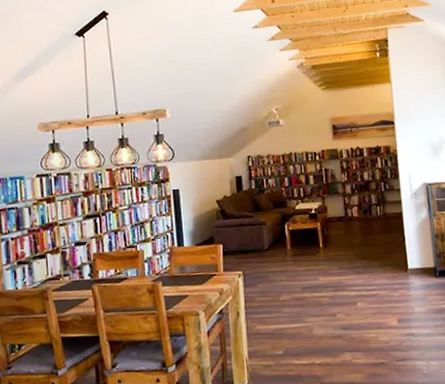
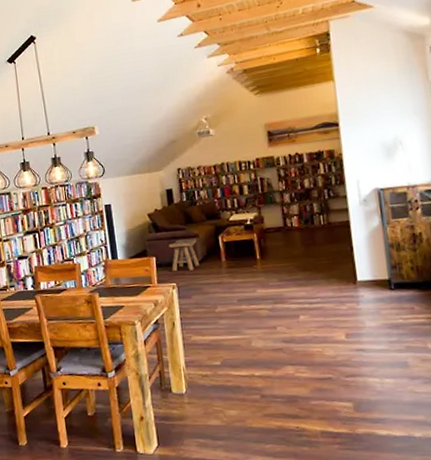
stool: none [236,226,265,260] -> present [168,238,199,272]

